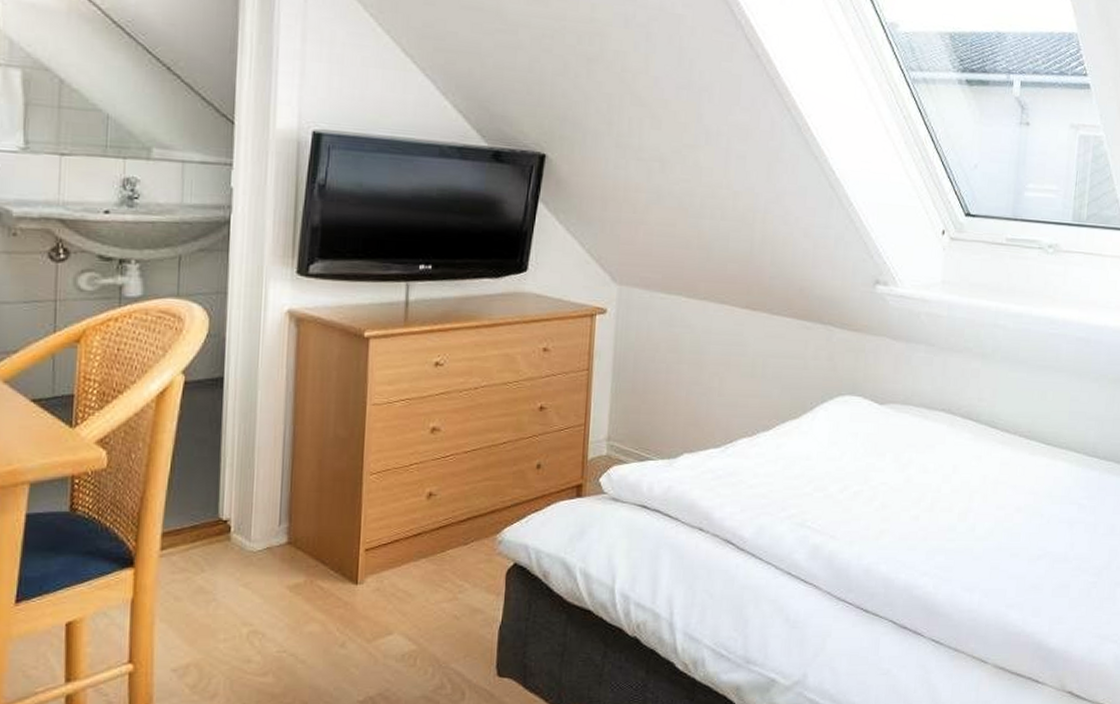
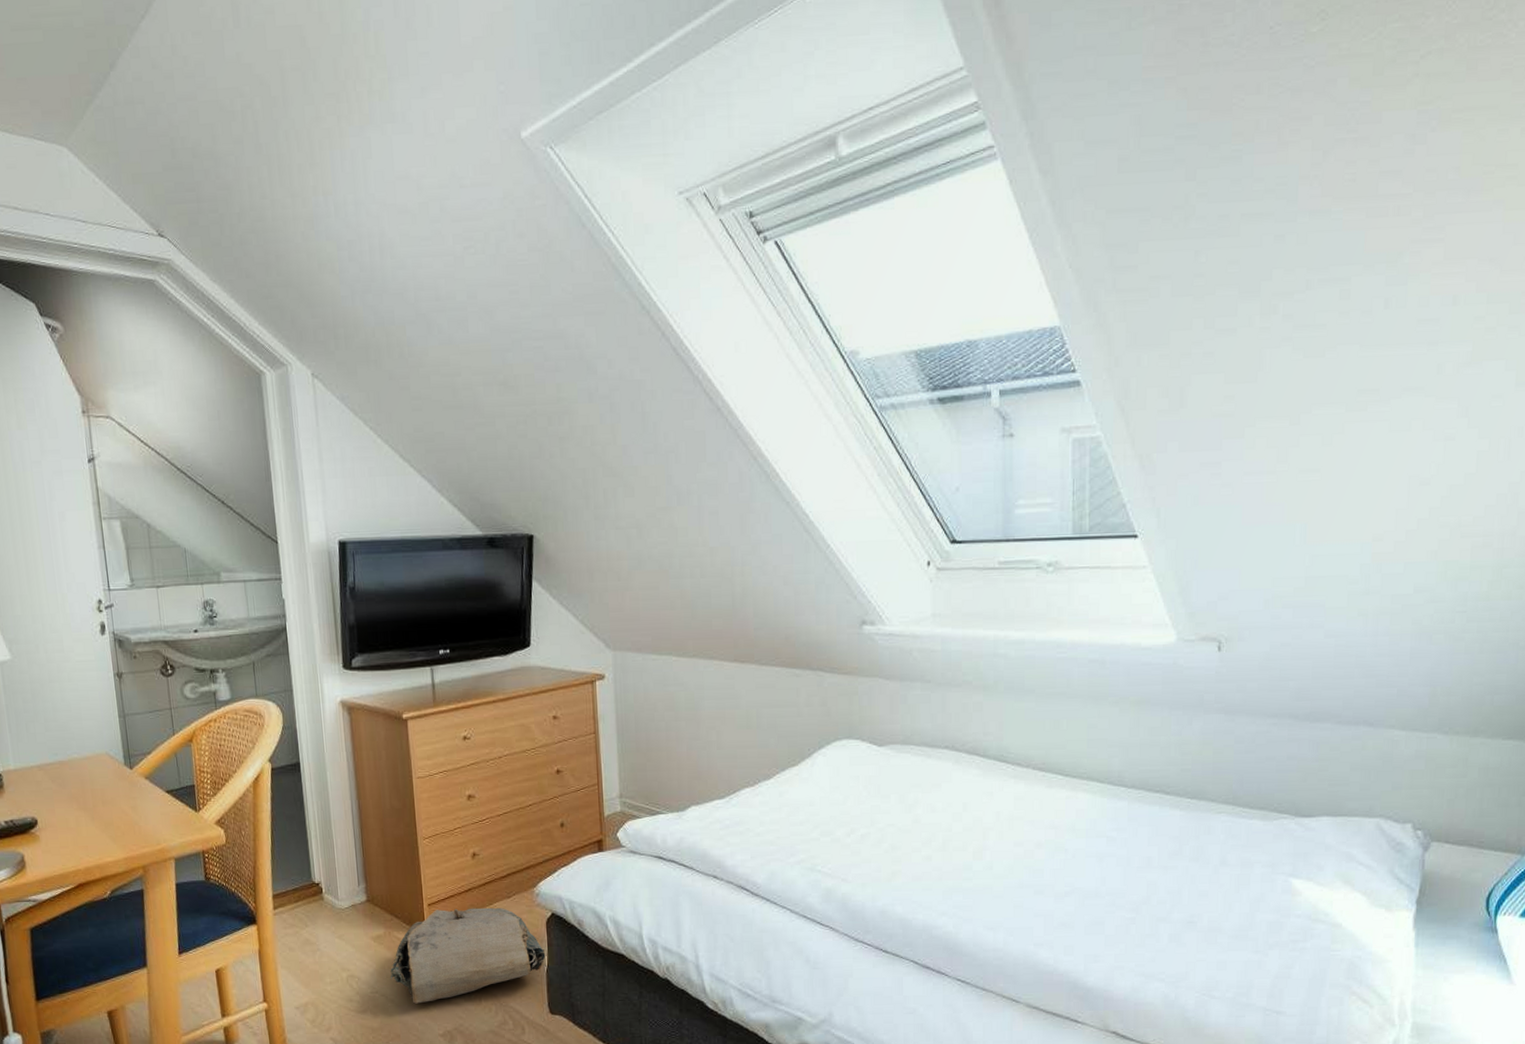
bag: none [305,554,501,665] -> present [390,907,546,1004]

